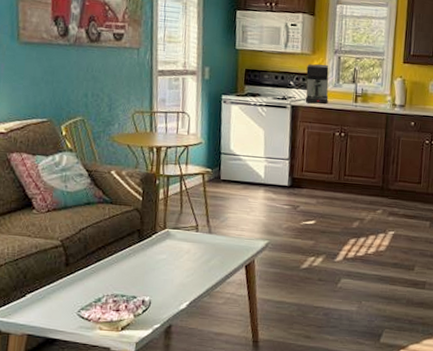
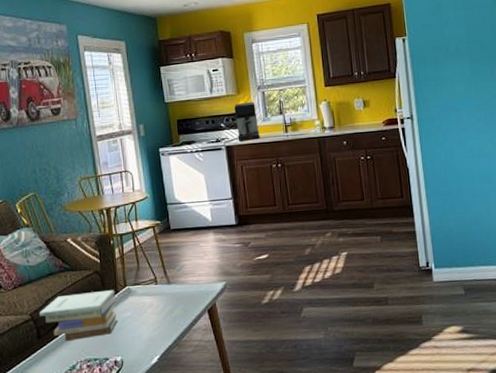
books: none [70,227,154,274] -> present [38,289,117,341]

